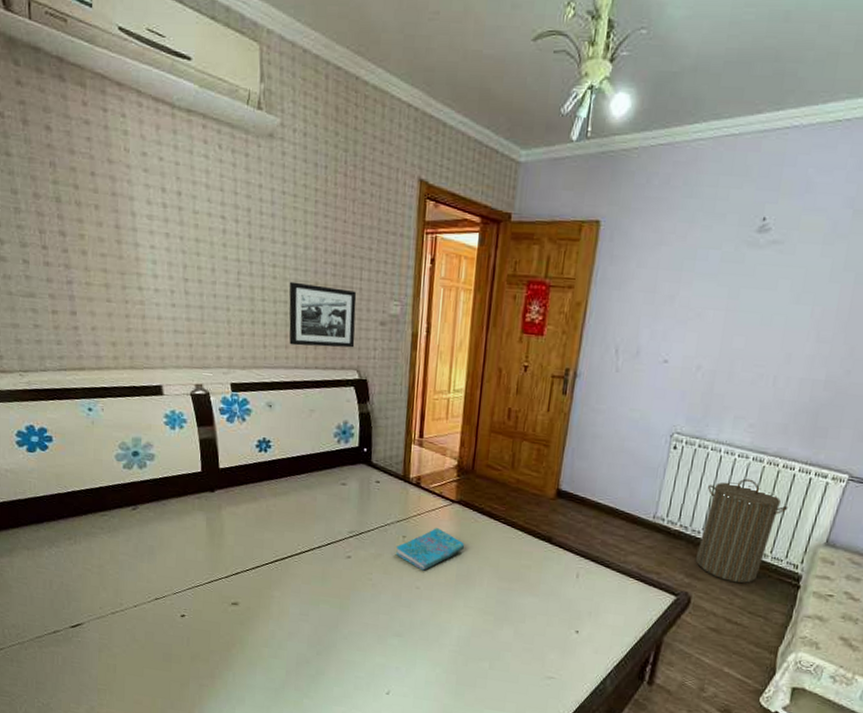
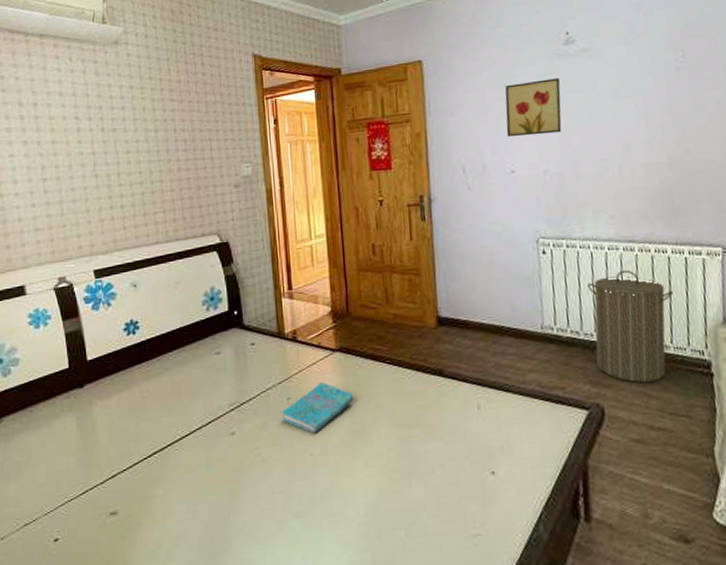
picture frame: present [289,281,357,348] -> none [143,161,212,222]
wall art: none [670,266,742,329] -> present [505,78,562,137]

